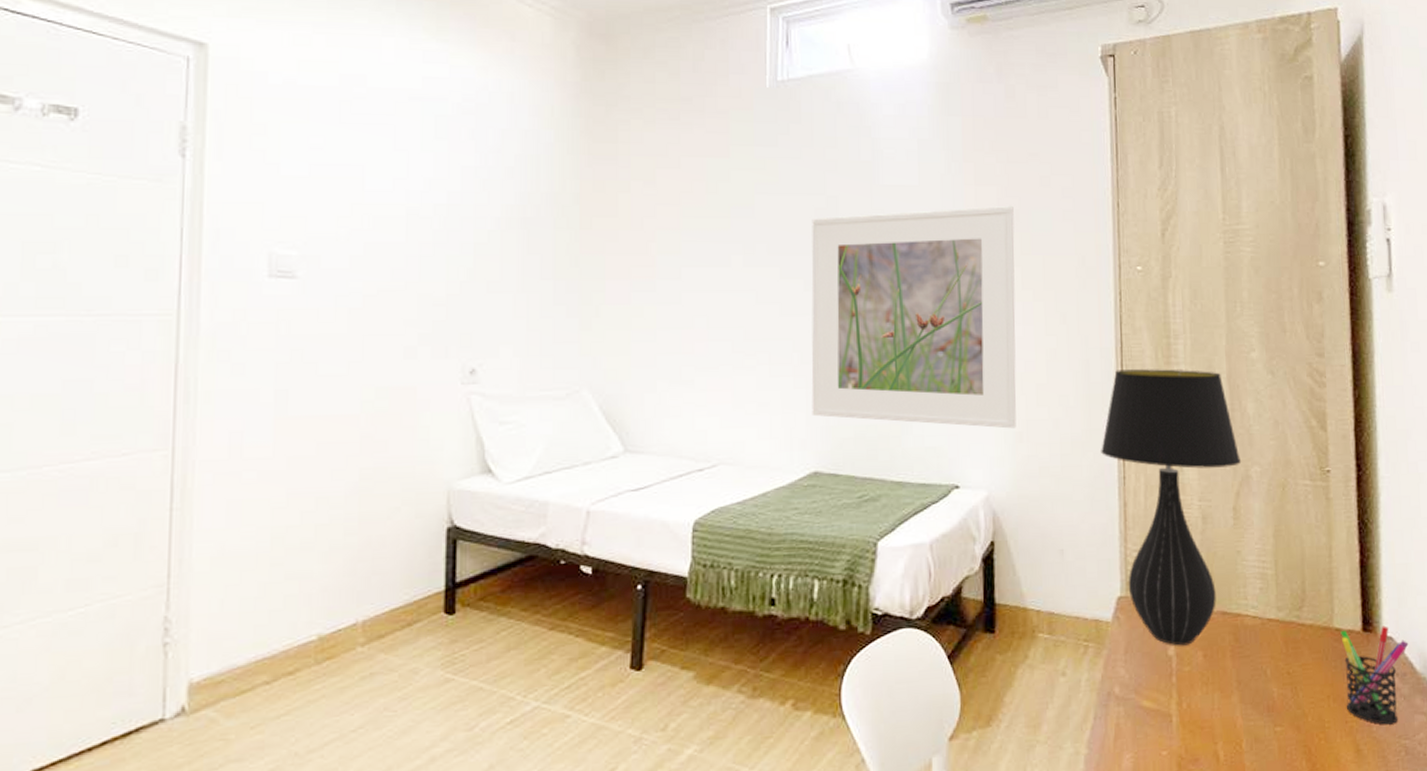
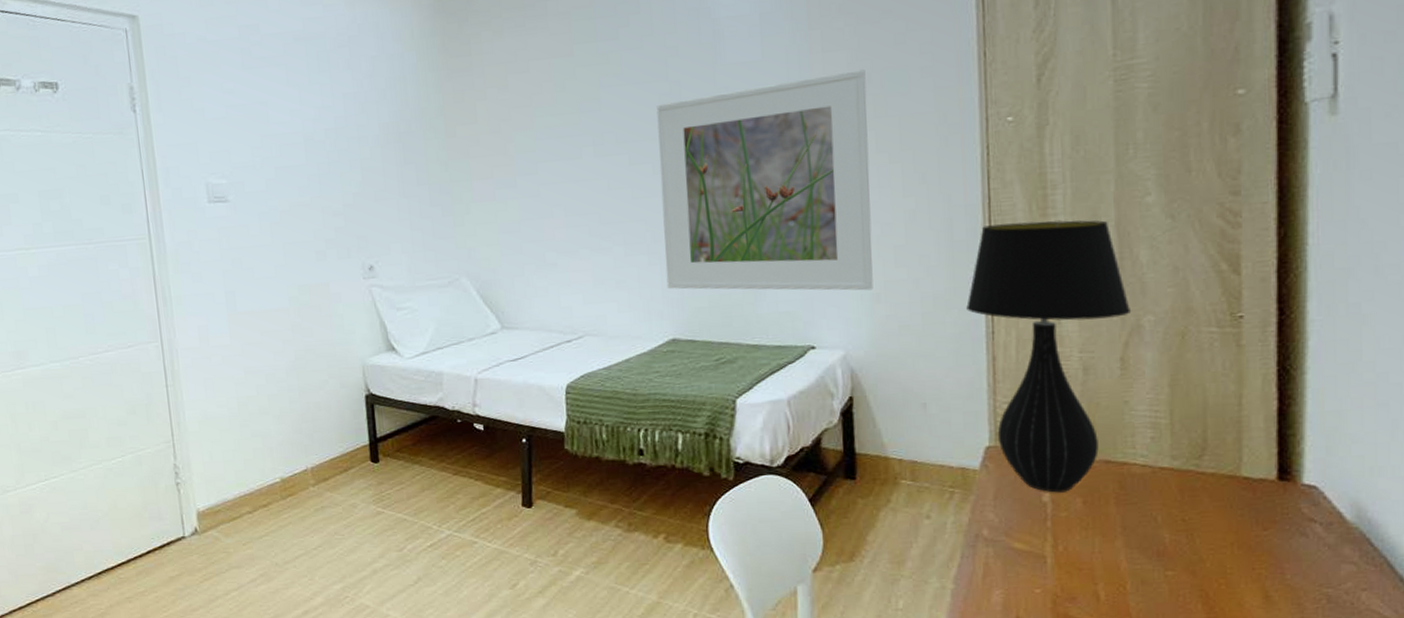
pen holder: present [1340,625,1409,725] -> none [1250,474,1338,573]

